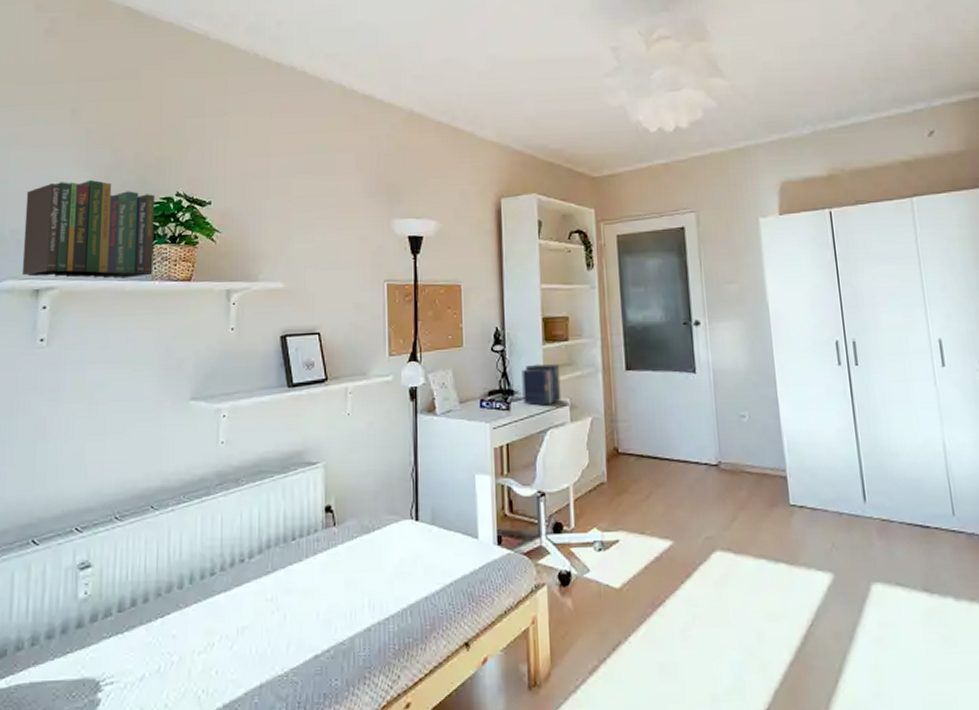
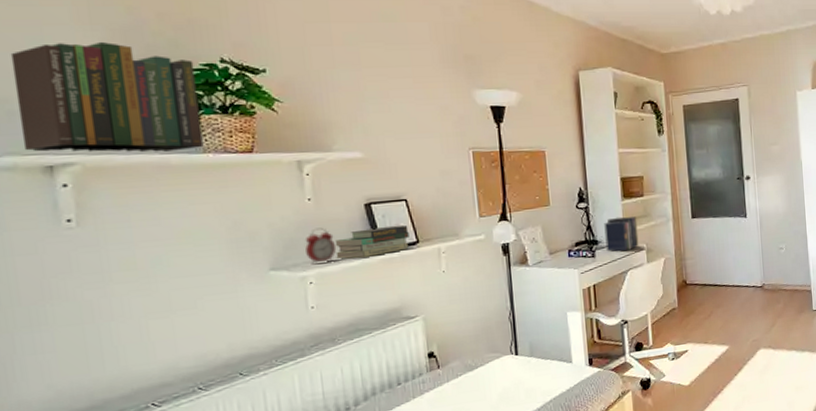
alarm clock: none [223,358,251,396] -> present [305,227,337,264]
books: none [249,360,319,394] -> present [335,225,409,260]

